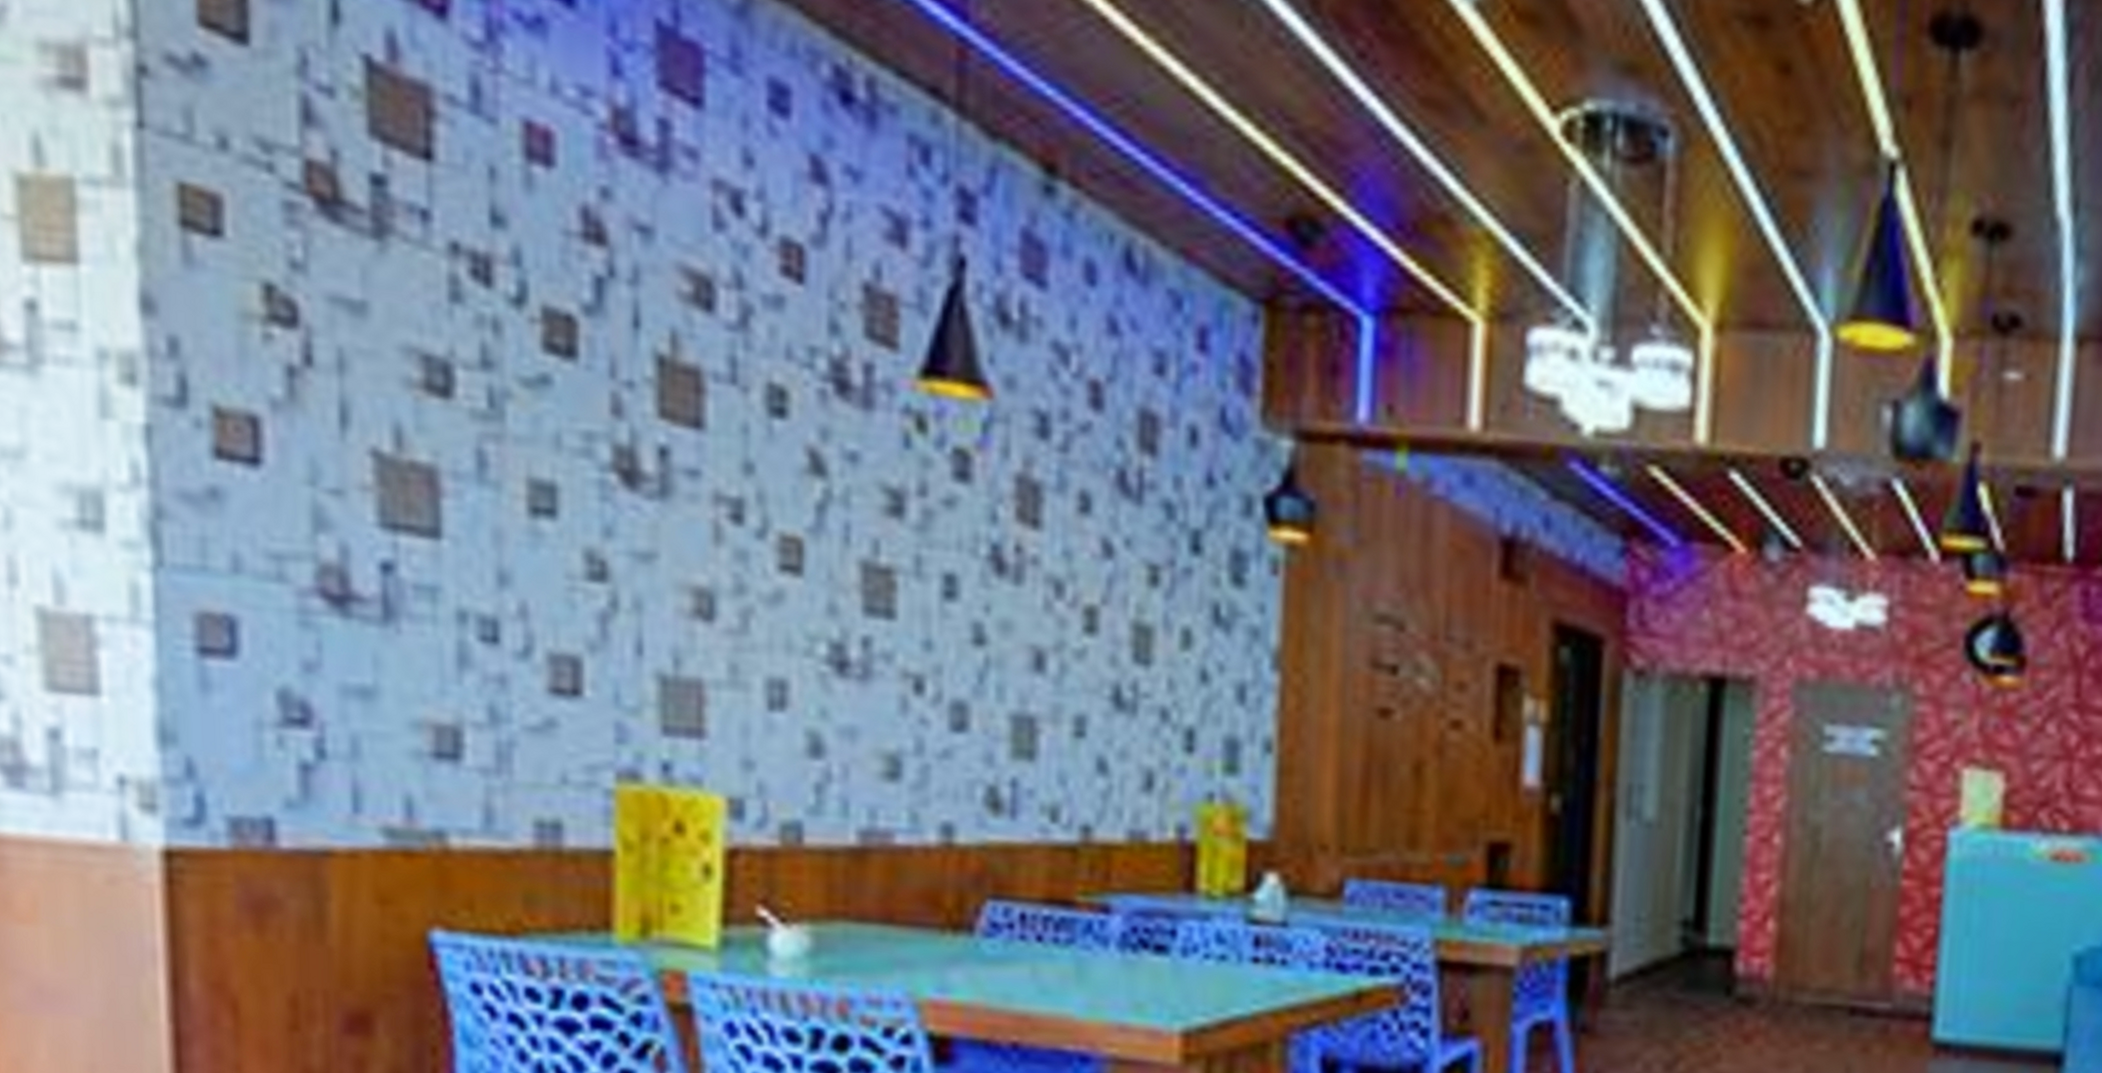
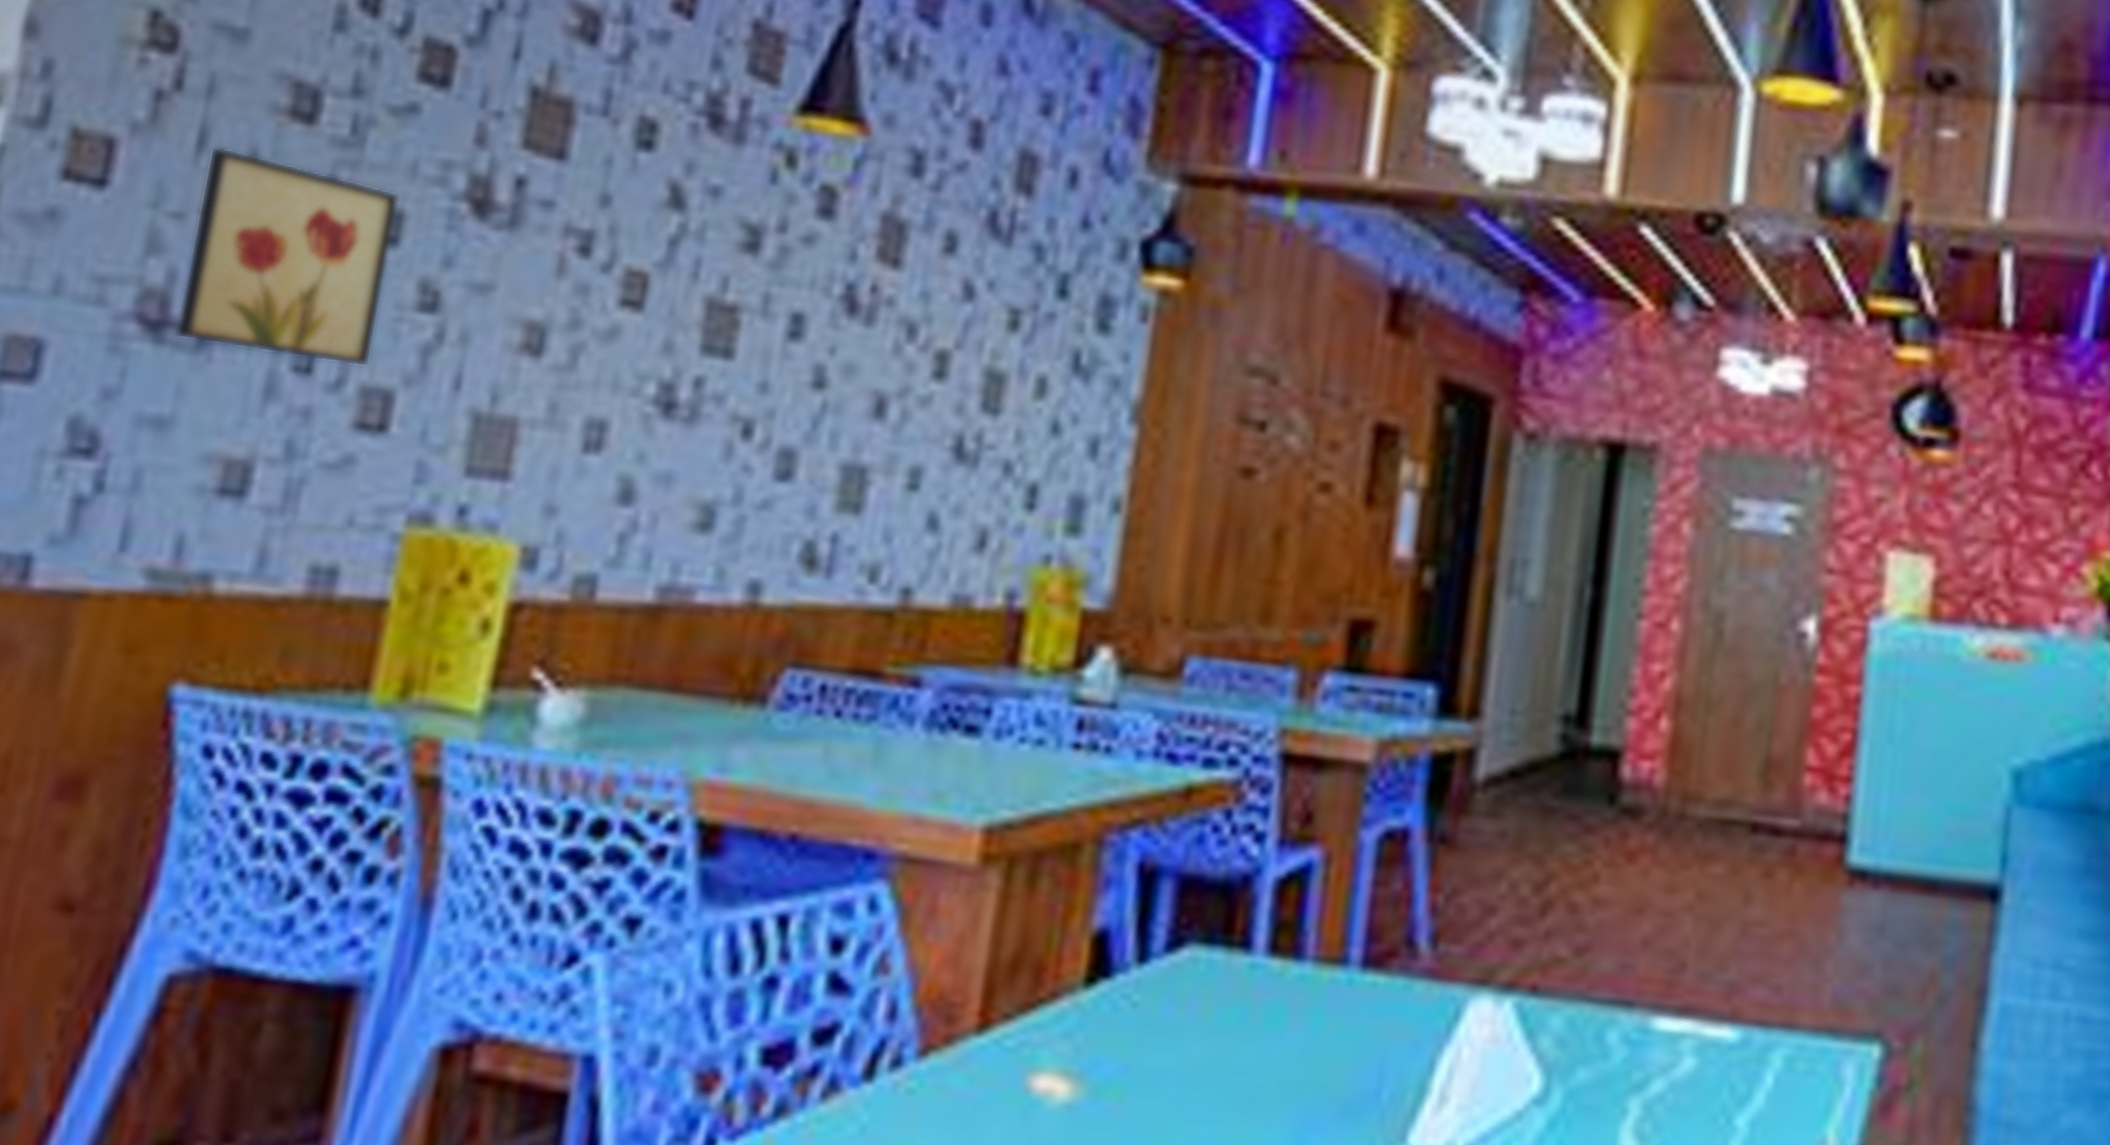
wall art: none [354,422,553,635] -> present [174,146,401,367]

